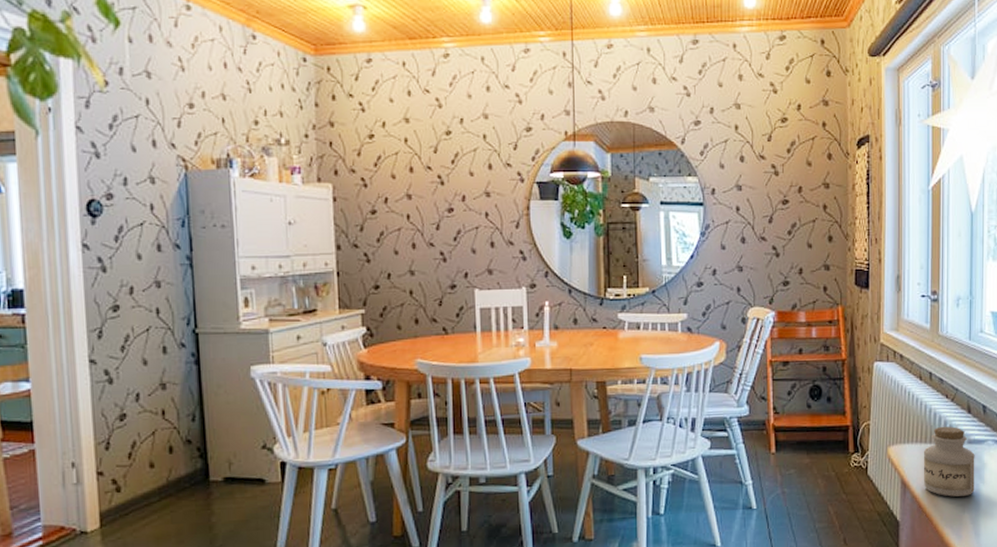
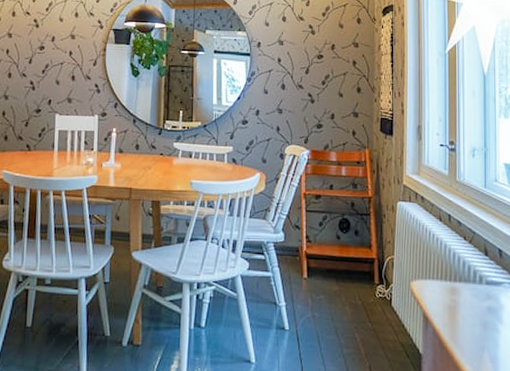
jar: present [924,426,975,498] -> none [444,266,493,336]

